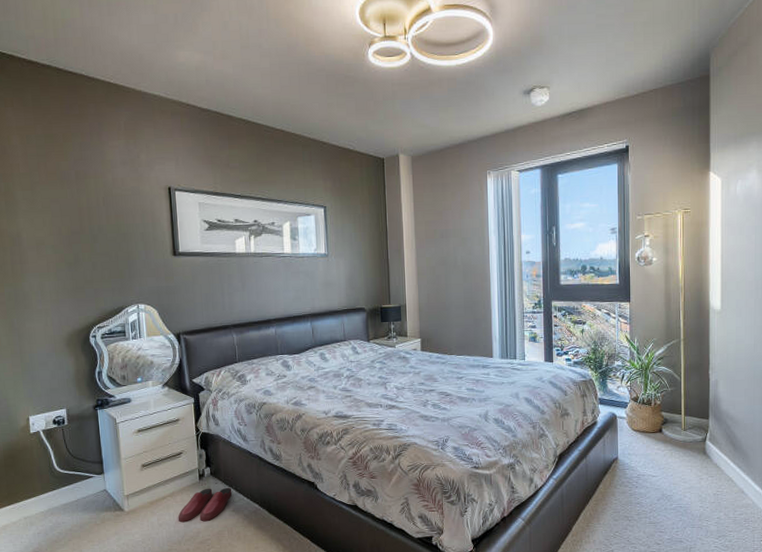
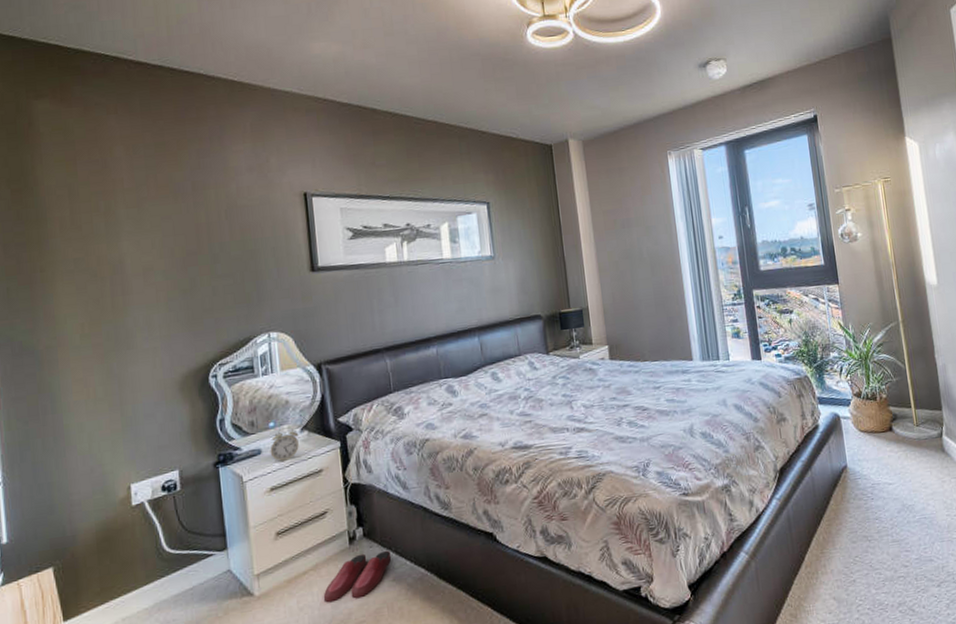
alarm clock: none [137,383,161,410] -> present [270,427,299,462]

